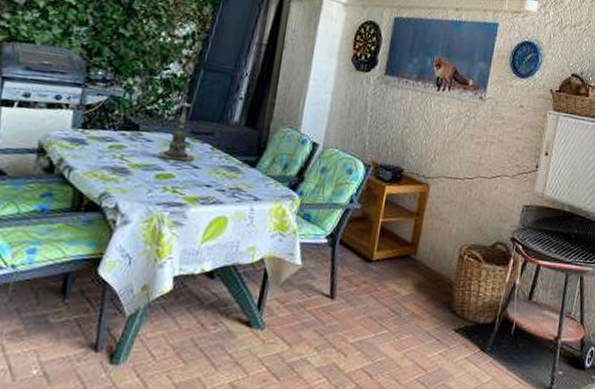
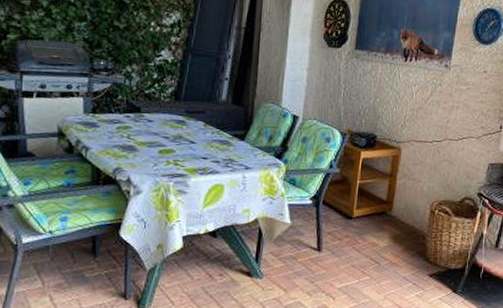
candle holder: present [158,96,195,161] -> none [159,79,191,137]

